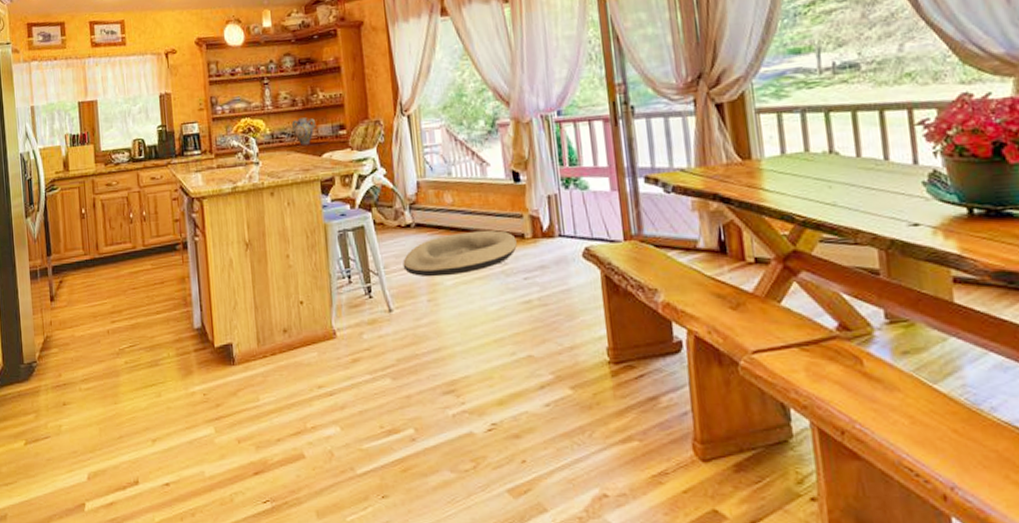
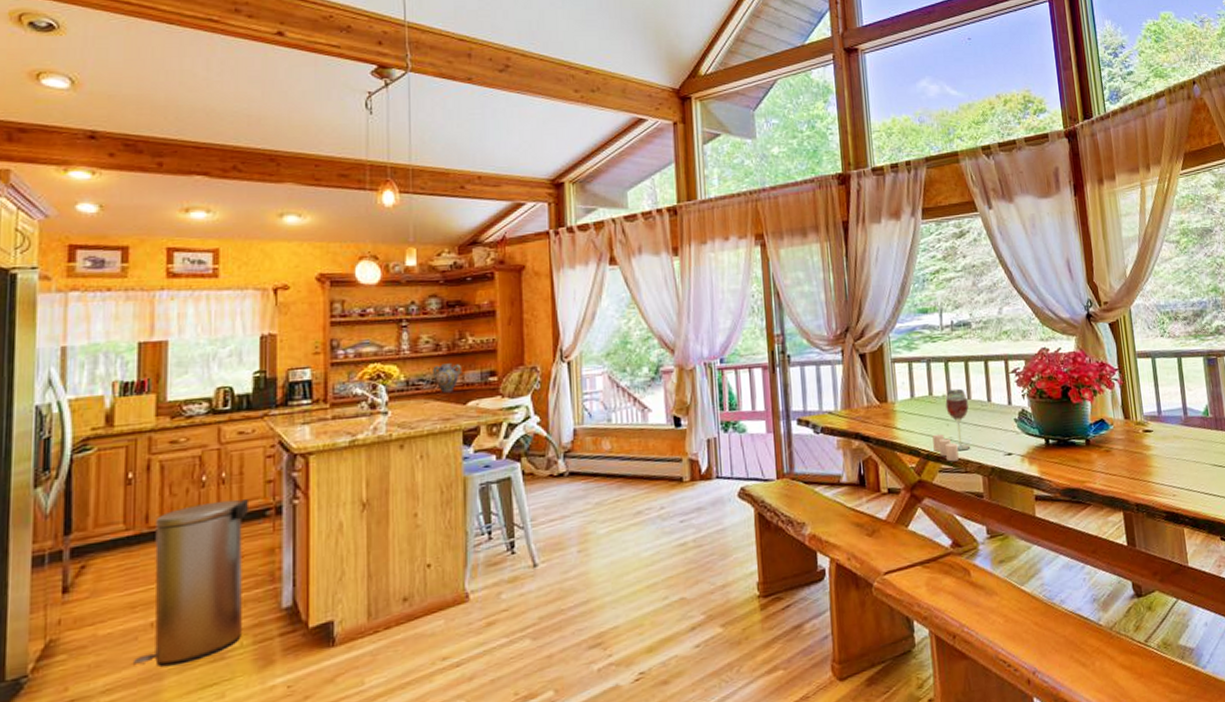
pedal bin: none [99,234,168,367] -> present [134,499,250,667]
dog bed: present [403,229,517,277] -> none [553,475,675,527]
candle: none [810,197,846,231] -> present [932,433,959,462]
wineglass: none [826,144,862,219] -> present [945,388,971,451]

